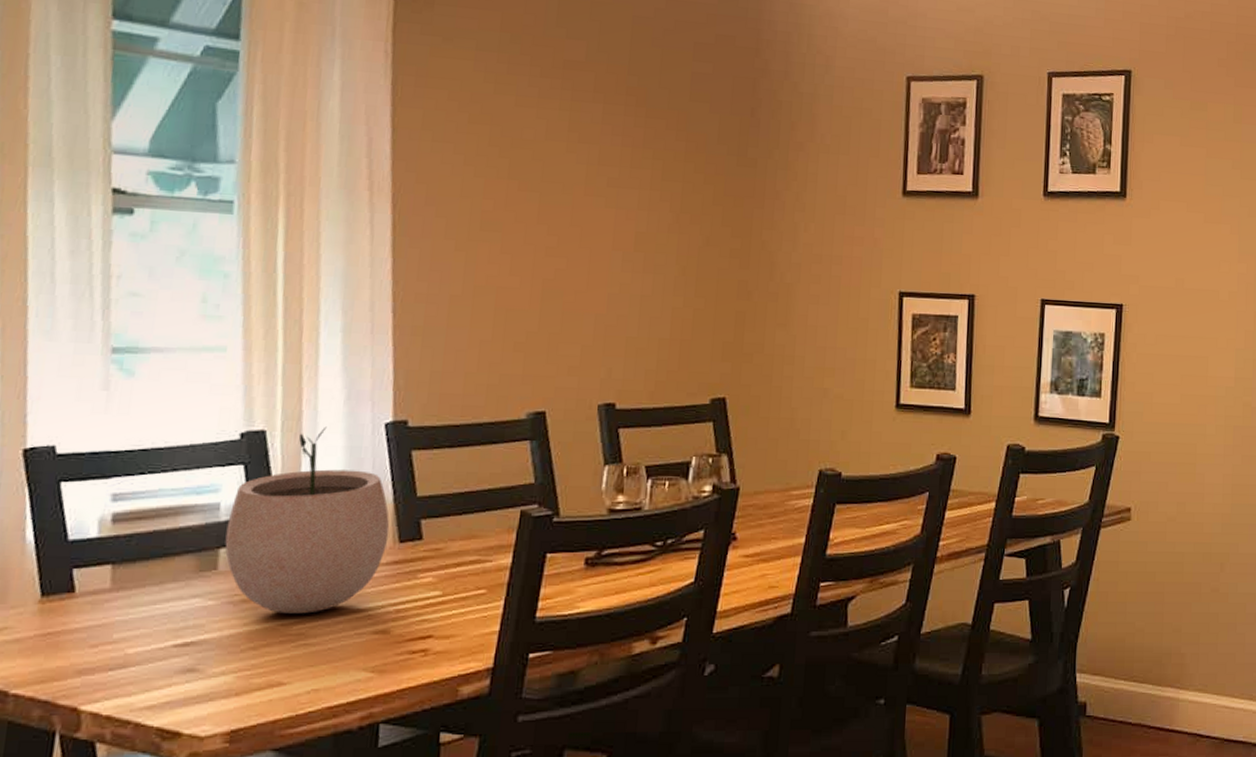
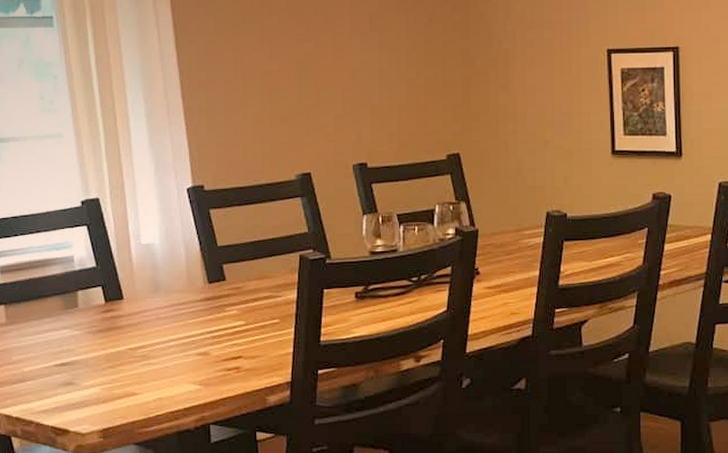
plant pot: present [225,426,390,614] -> none [81,193,200,340]

